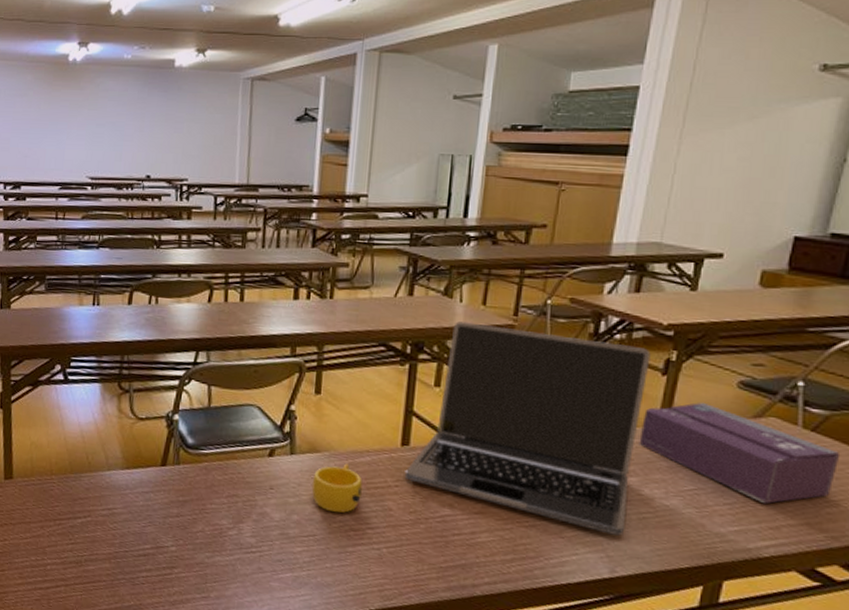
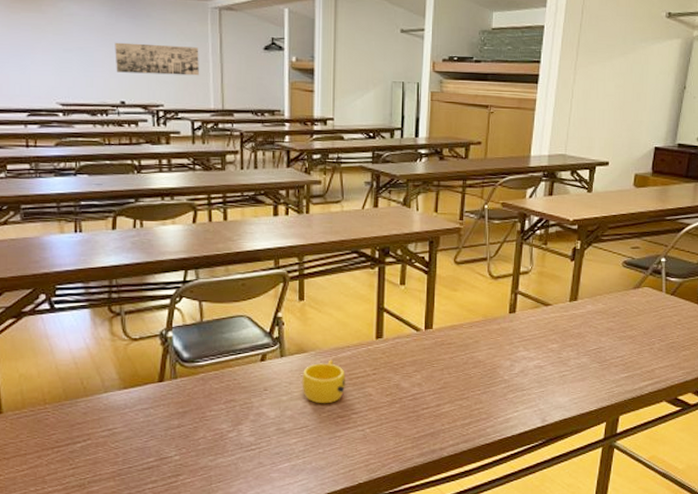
wall art: none [144,116,228,149] -> present [115,42,199,76]
laptop: present [404,322,651,536] -> none [380,228,562,392]
tissue box: present [639,402,841,504] -> none [557,280,690,354]

